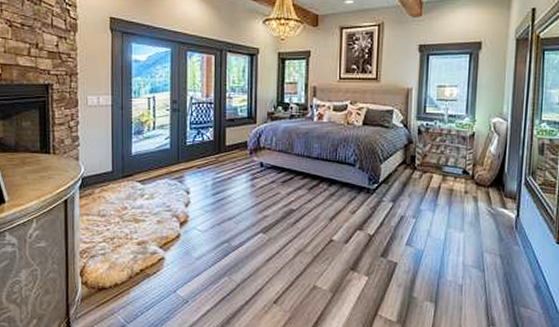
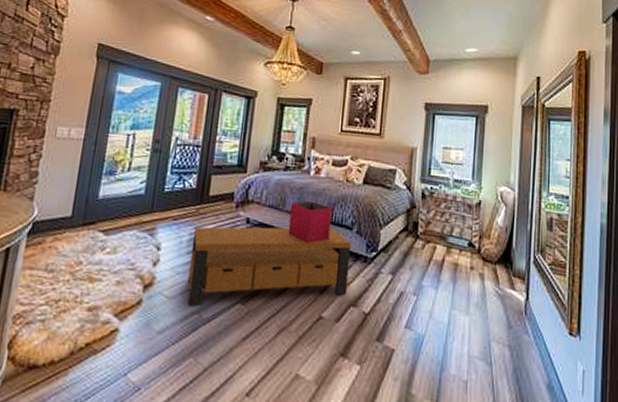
bench: none [216,166,355,237] -> present [187,226,351,307]
storage bin: none [298,143,336,181] -> present [288,200,333,244]

